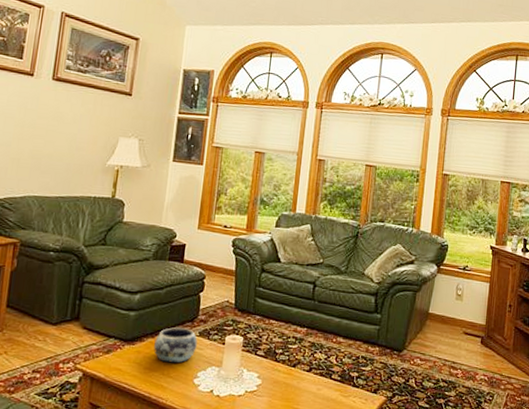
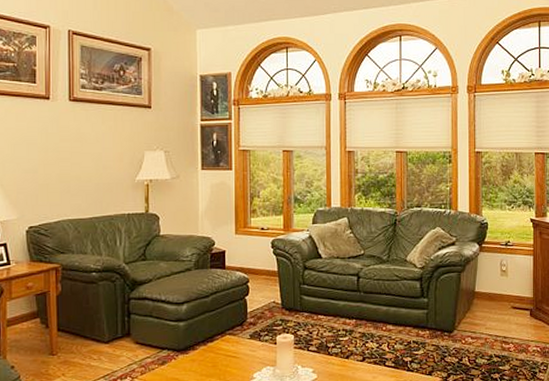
decorative bowl: present [153,327,198,363] -> none [207,332,249,368]

